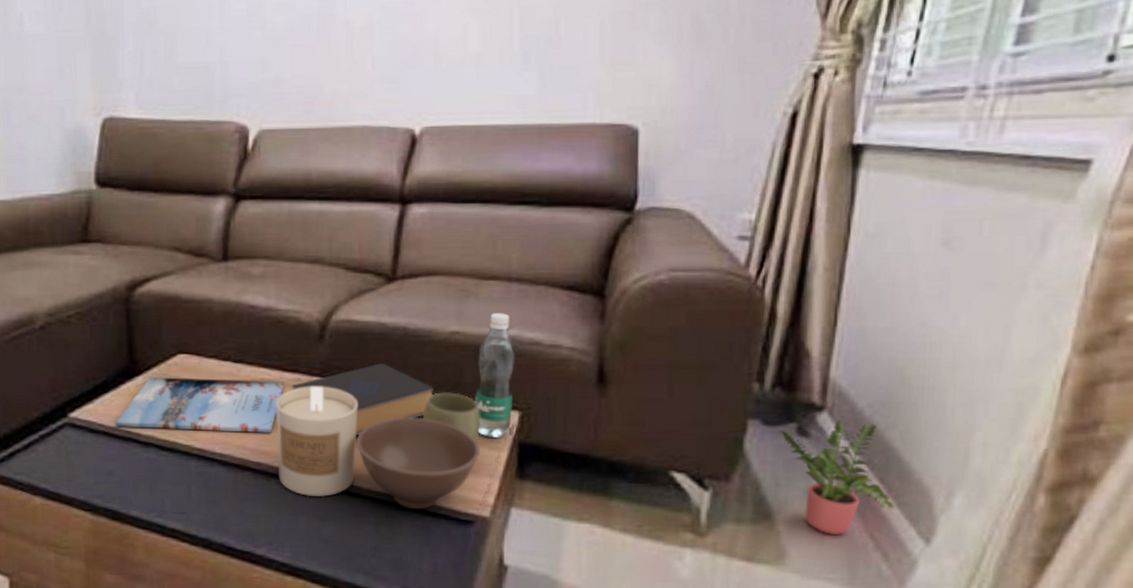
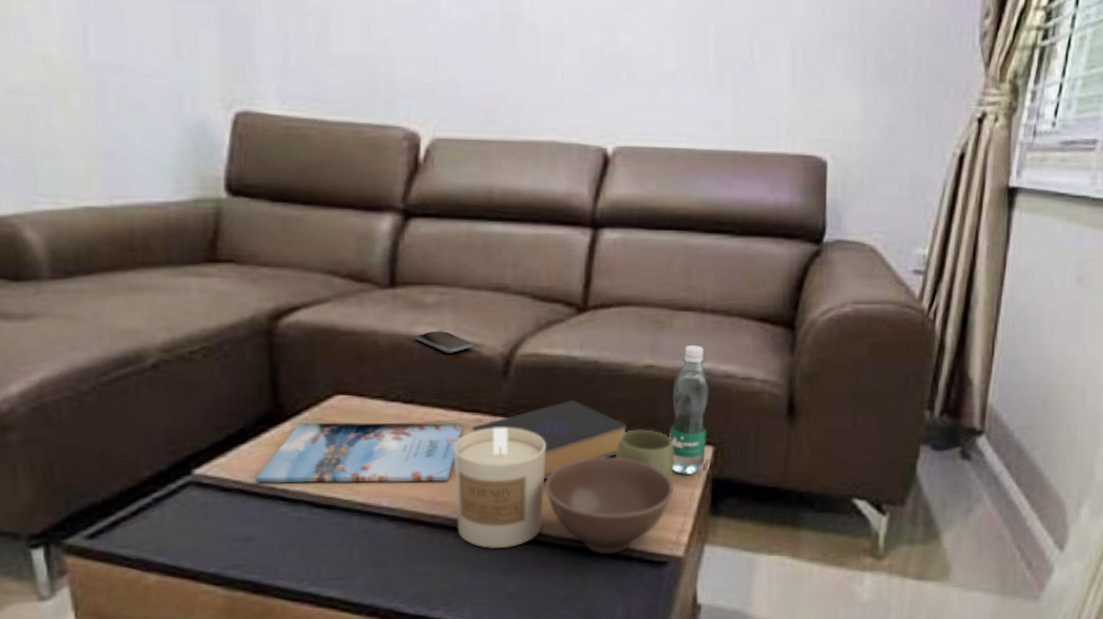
smartphone: none [243,298,294,320] -> present [415,330,475,355]
potted plant: present [780,420,894,535] -> none [946,443,1037,549]

